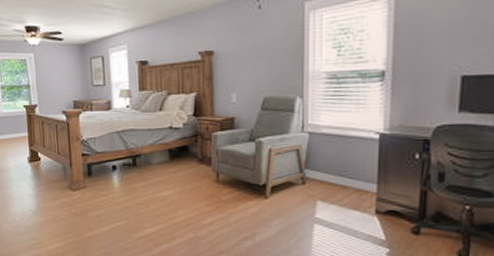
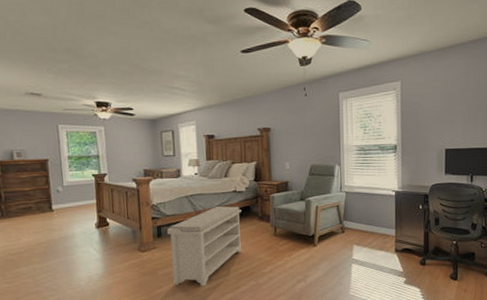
bench: none [98,145,178,234] -> present [167,206,241,287]

